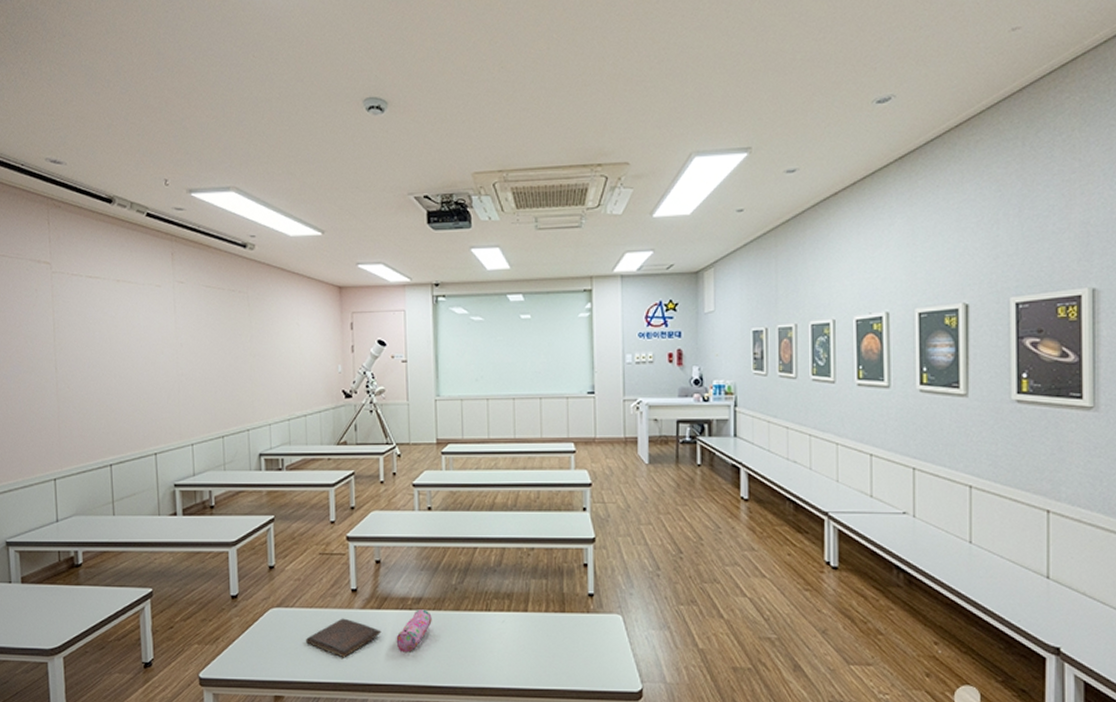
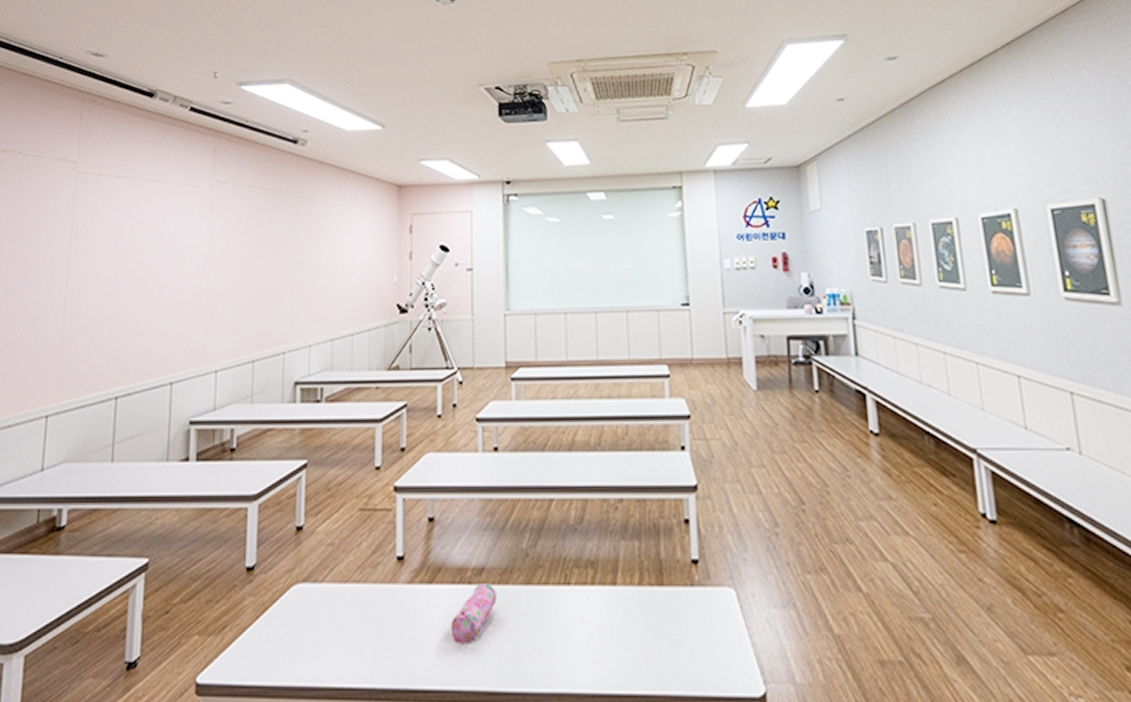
book: present [306,618,382,658] -> none [337,597,433,653]

